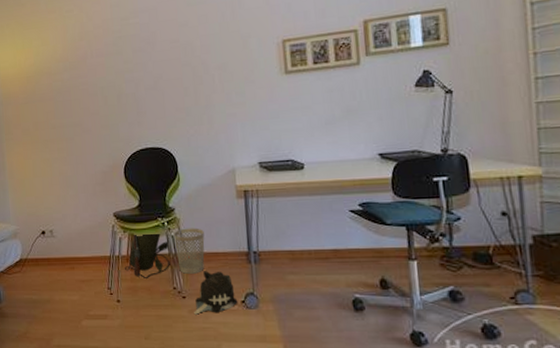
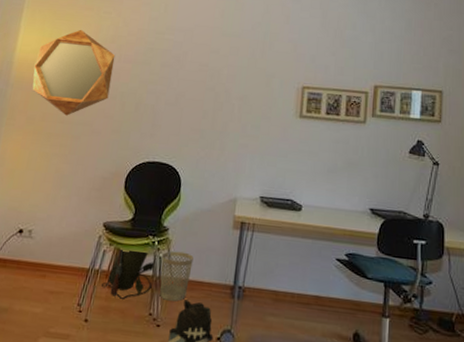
home mirror: none [16,34,90,121] -> present [32,29,116,116]

